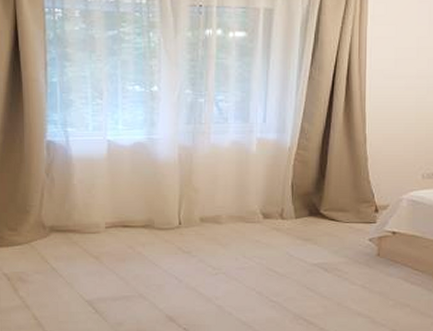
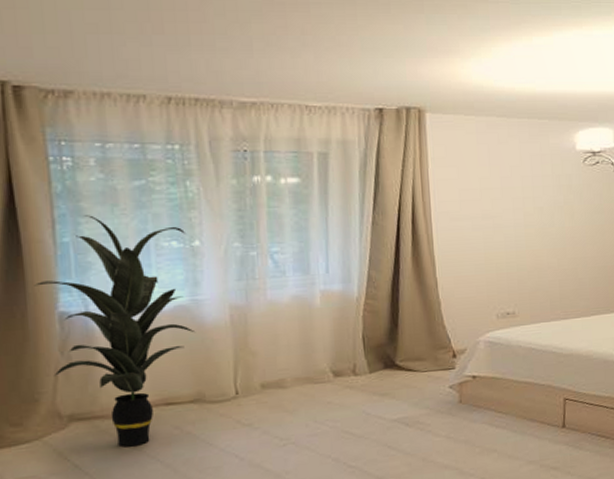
indoor plant: none [30,59,150,259] -> present [34,215,196,447]

